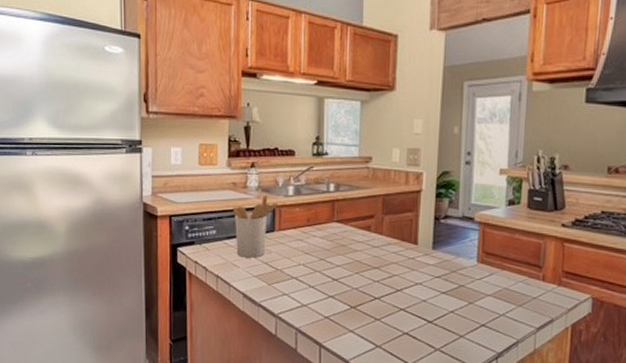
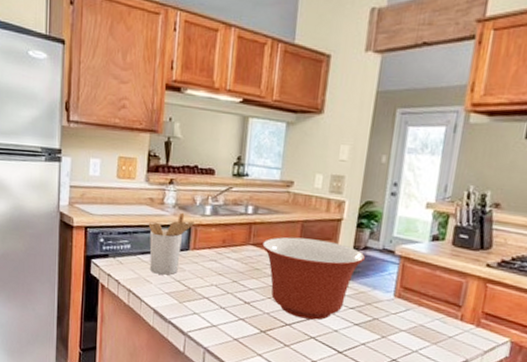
mixing bowl: none [346,211,446,292] -> present [262,237,365,320]

